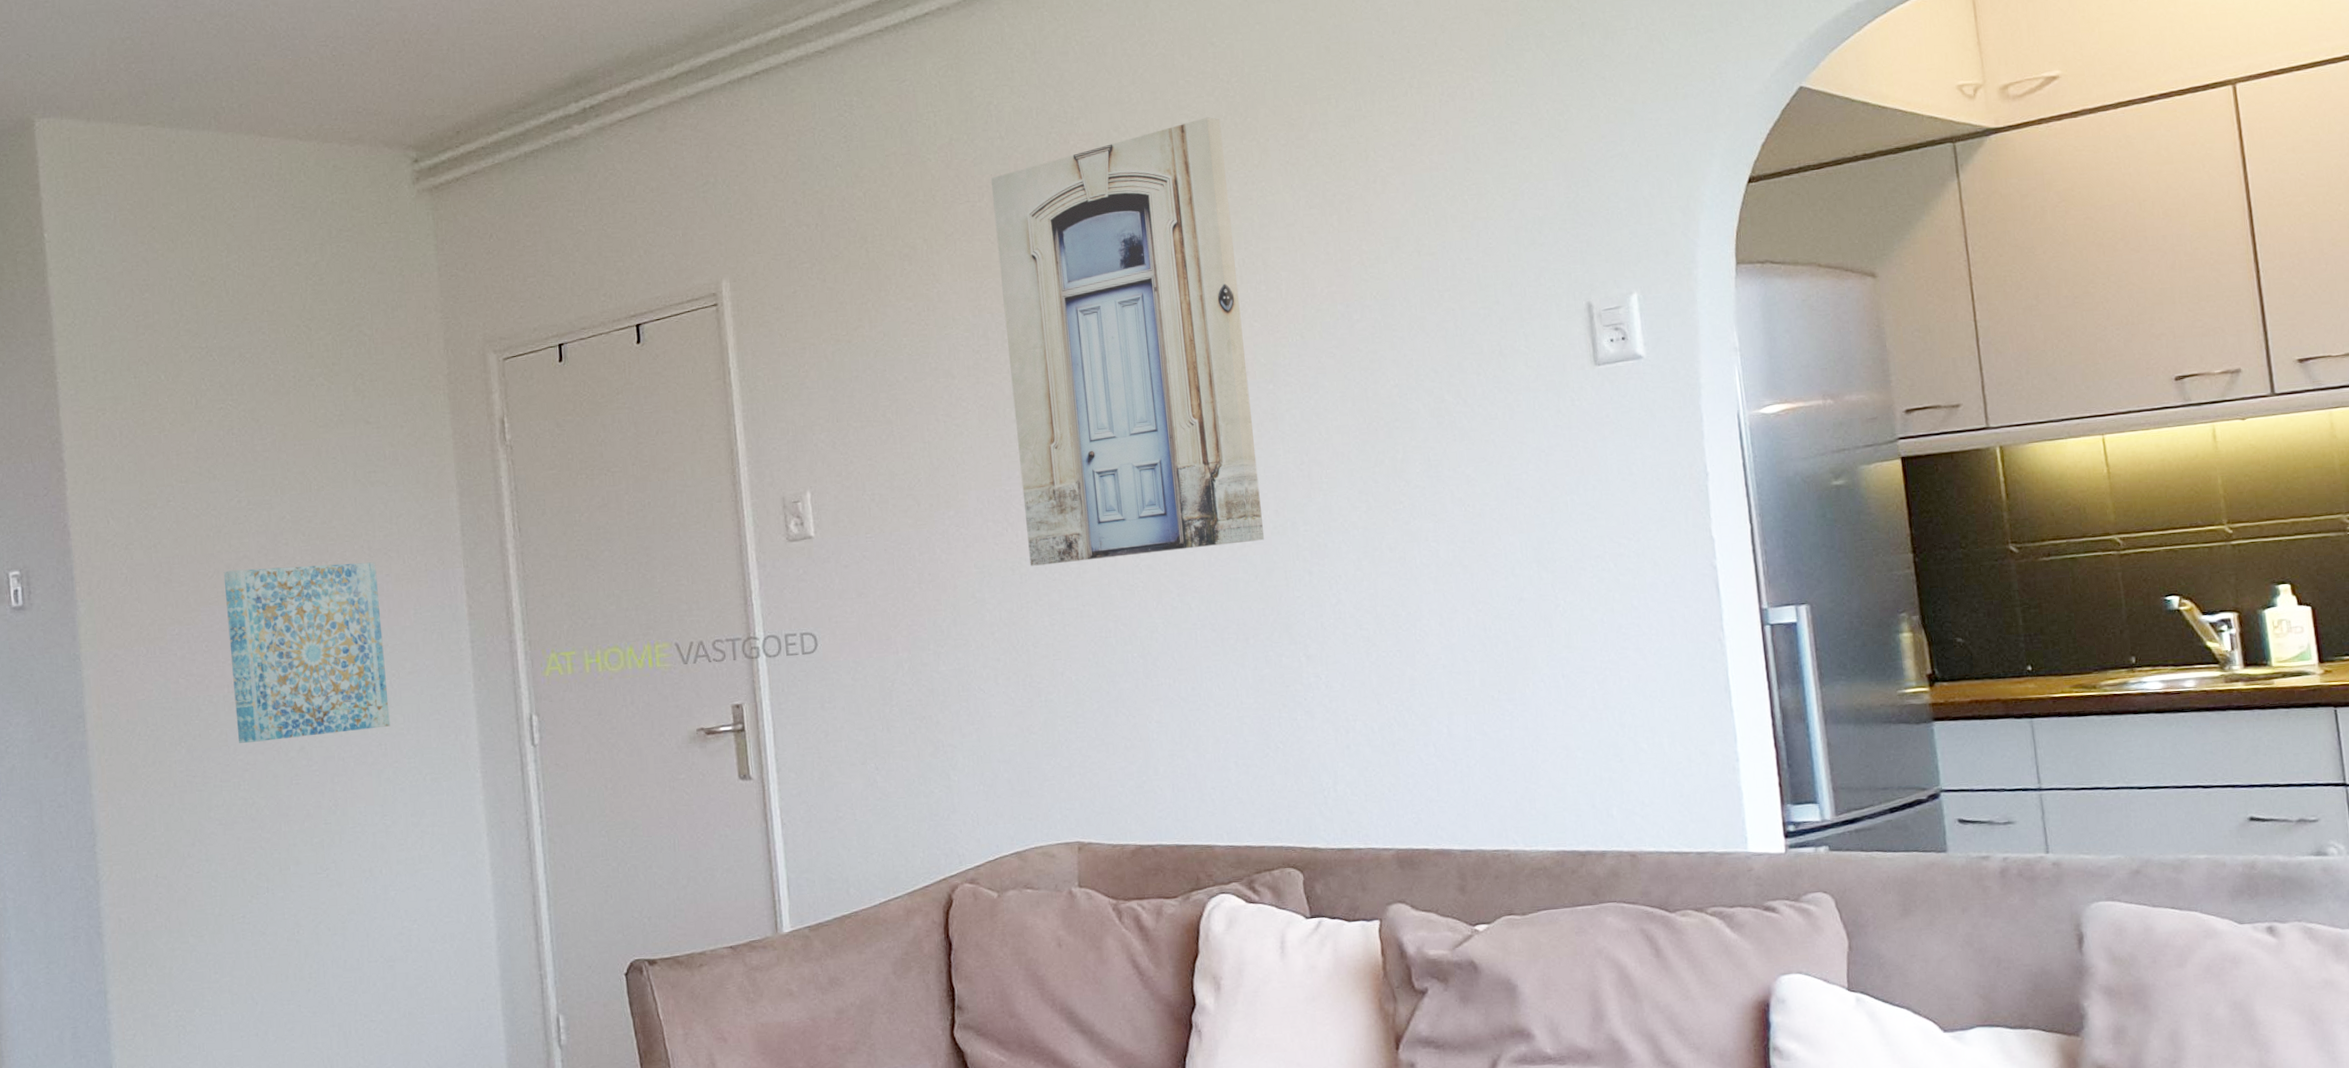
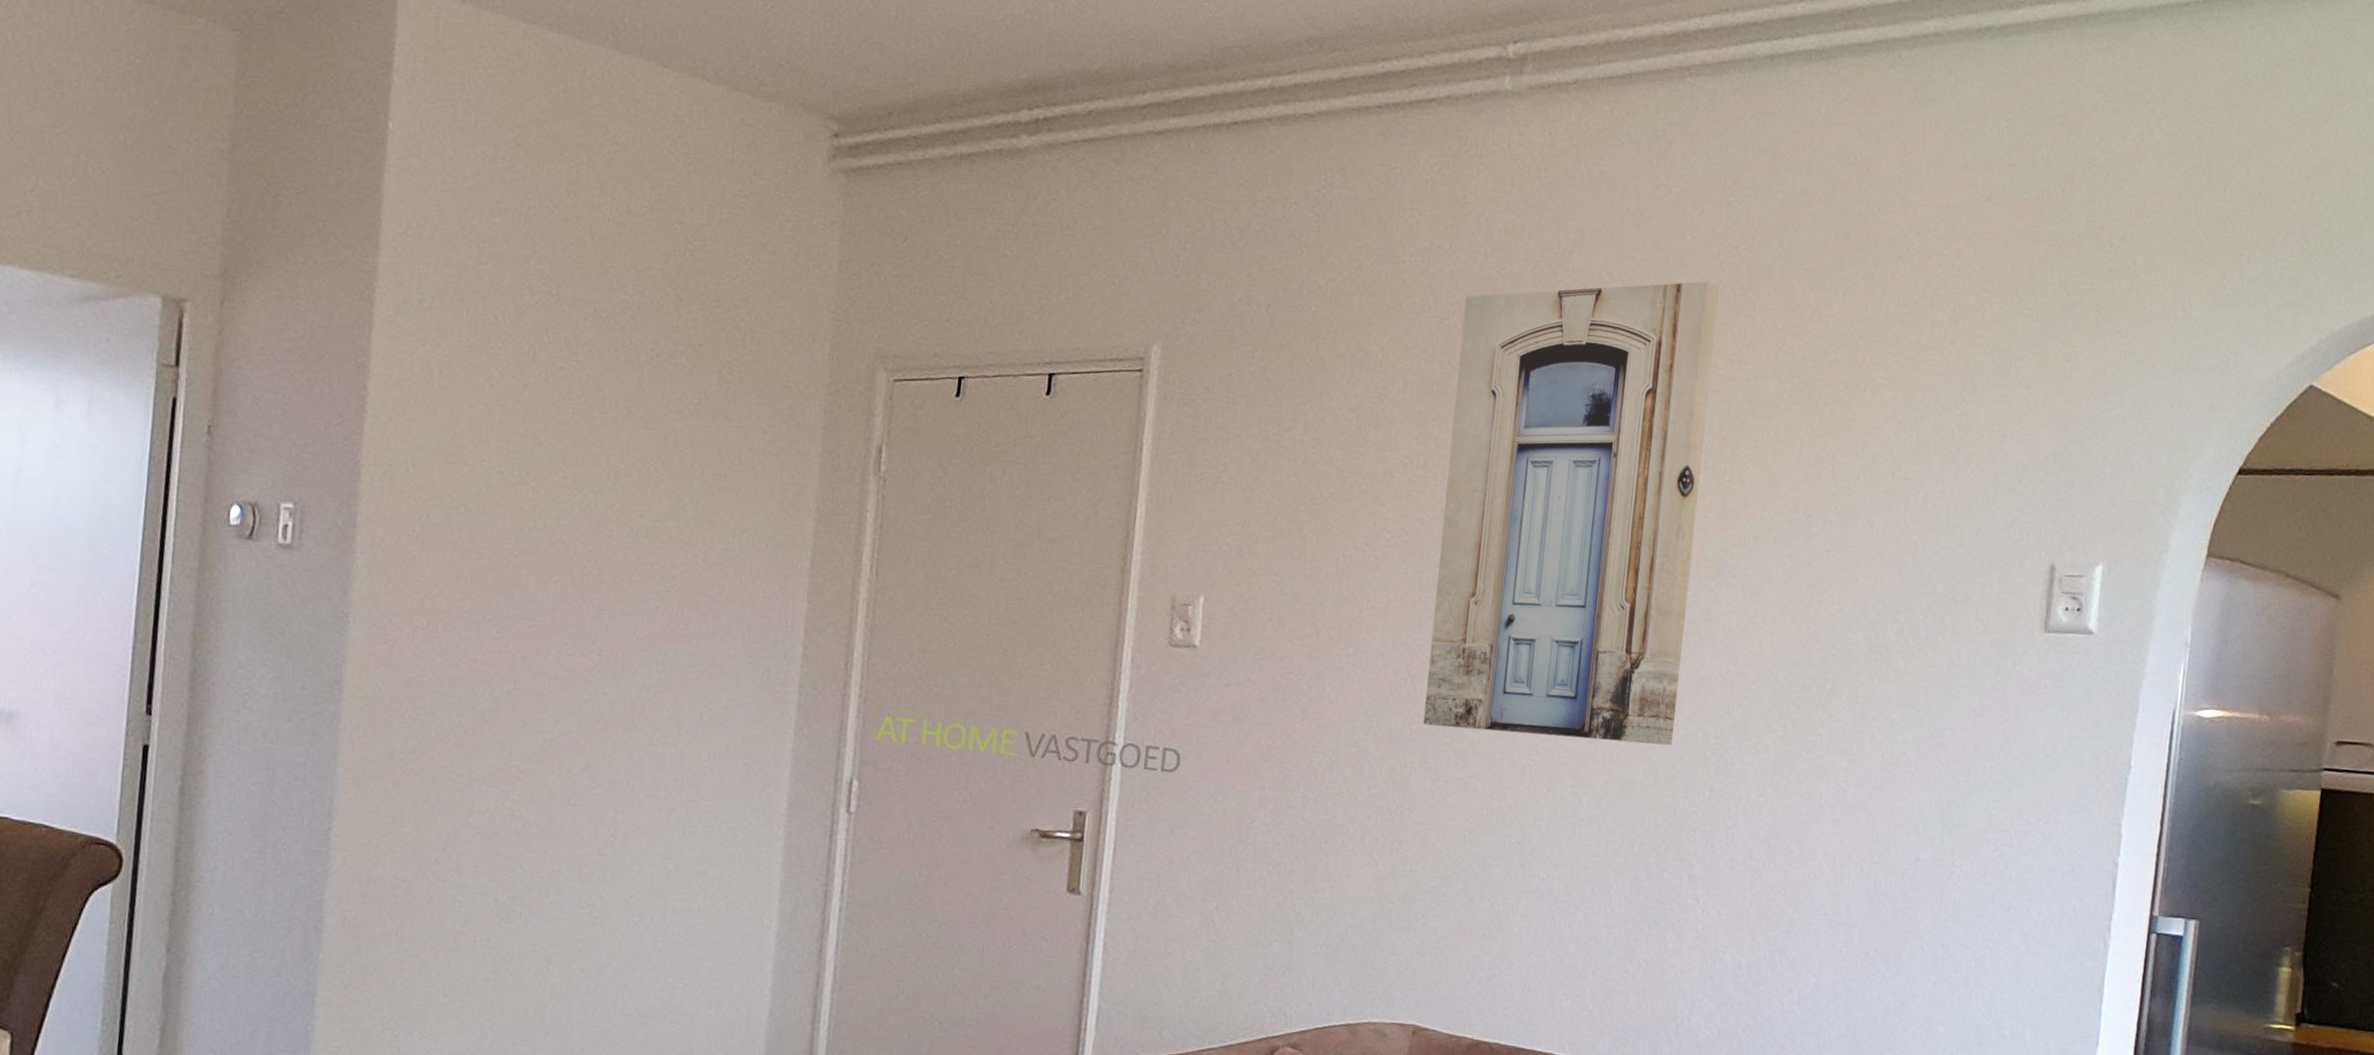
wall art: present [223,562,390,743] -> none [516,552,708,762]

